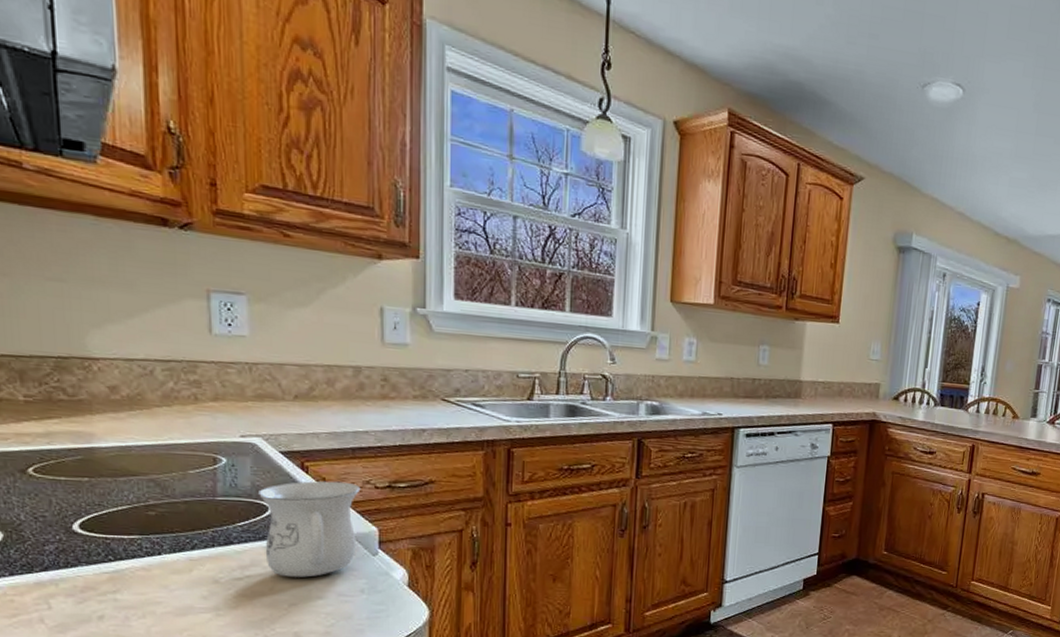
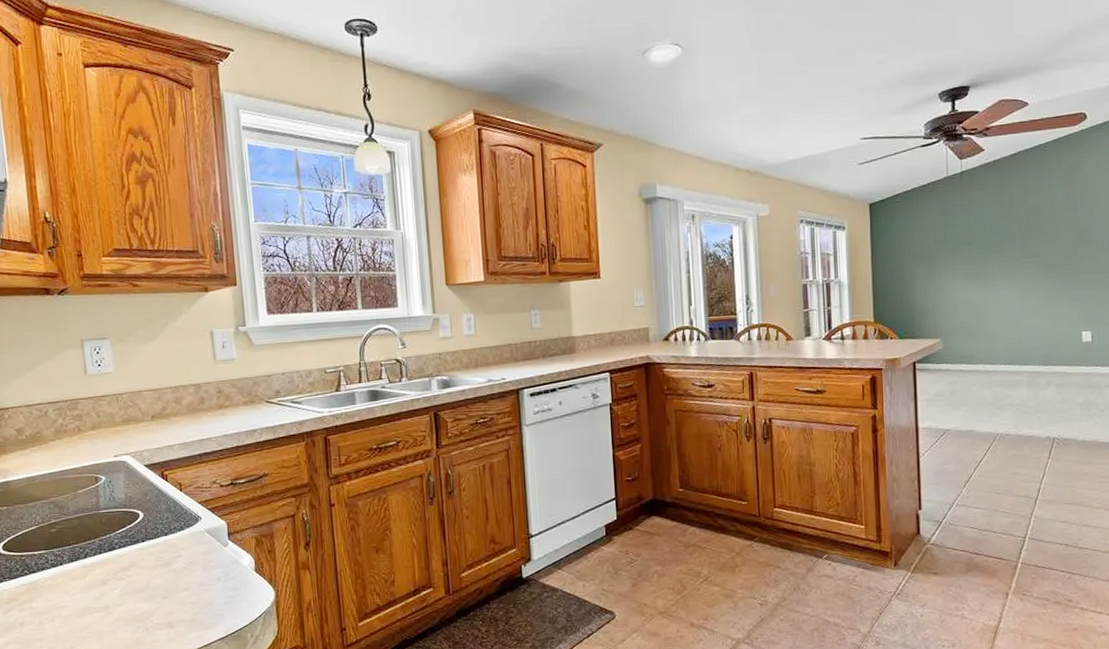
mug: present [259,481,361,578] -> none [131,484,211,573]

